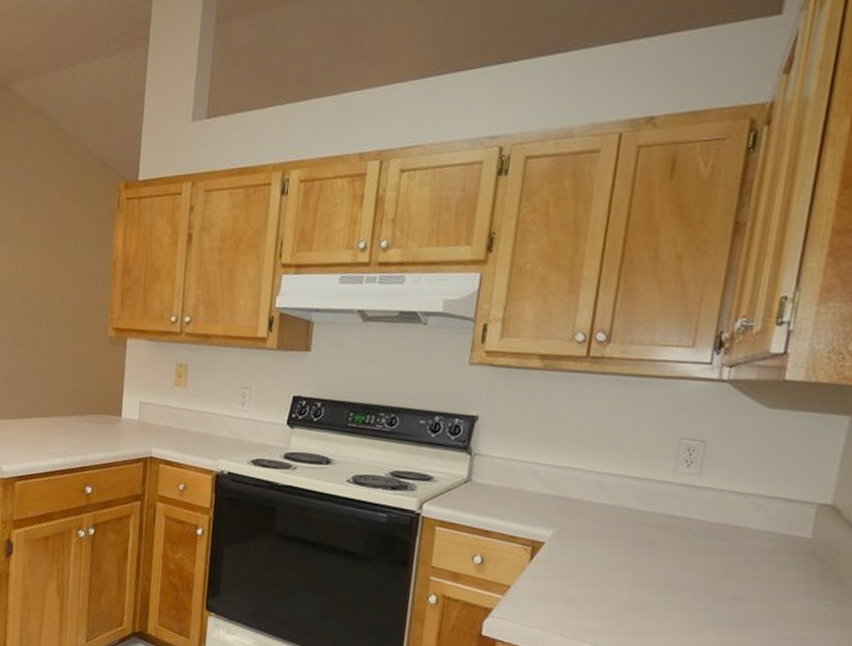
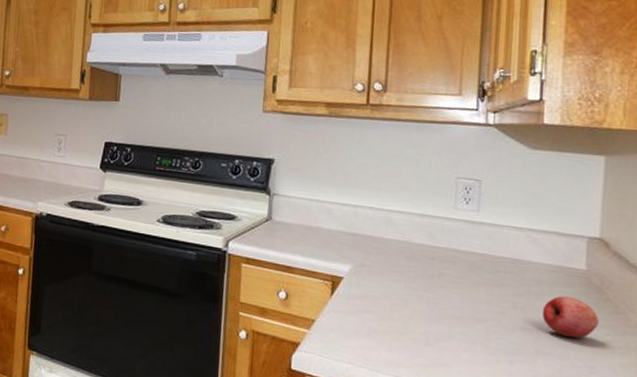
fruit: none [756,565,819,609] -> present [542,296,599,338]

